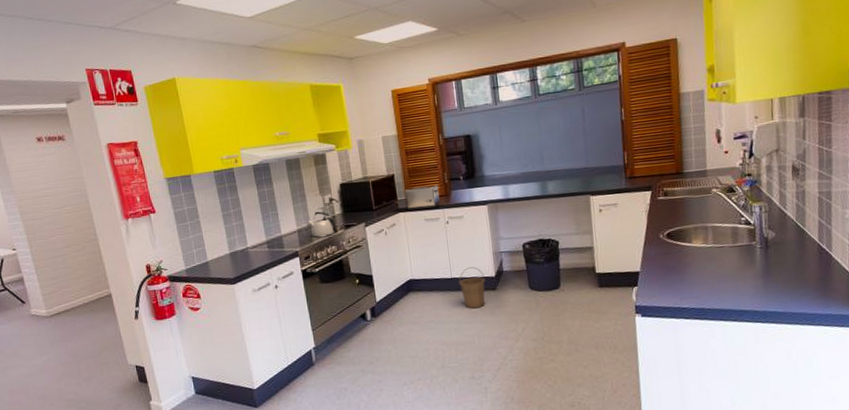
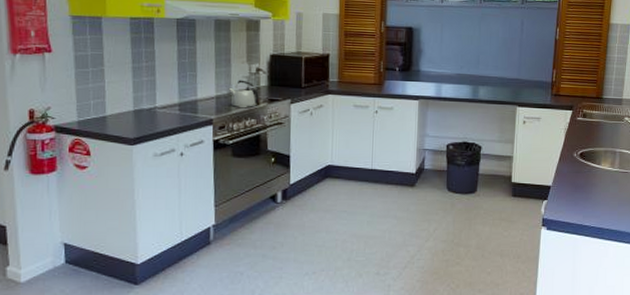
toaster: present [404,184,440,211] -> none [337,70,372,96]
bucket: present [459,267,486,309] -> none [378,161,406,203]

